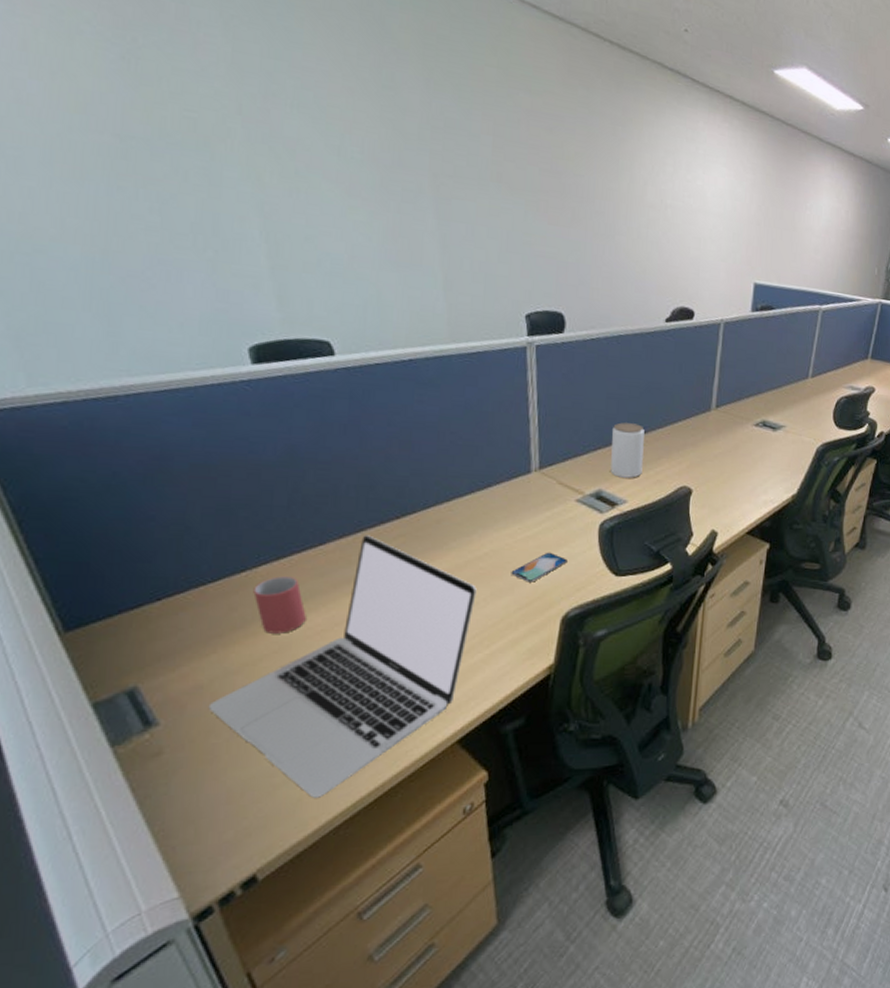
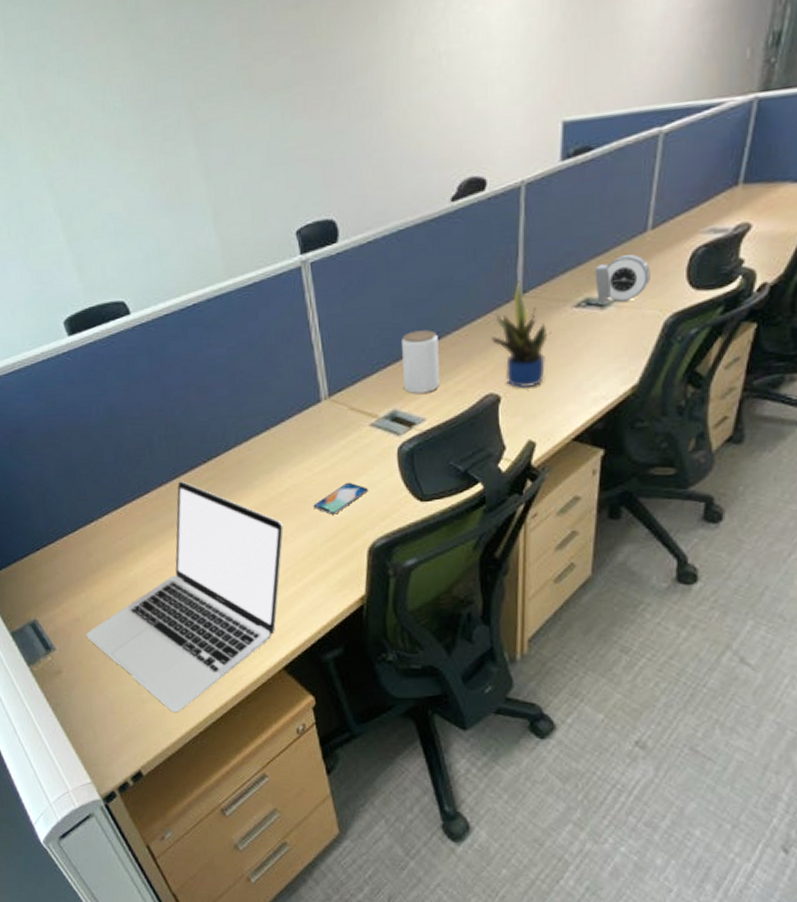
mug: present [253,576,306,634] -> none [101,524,145,574]
potted plant: none [688,397,736,486] -> present [491,281,551,389]
alarm clock: none [770,393,809,428] -> present [595,254,651,303]

